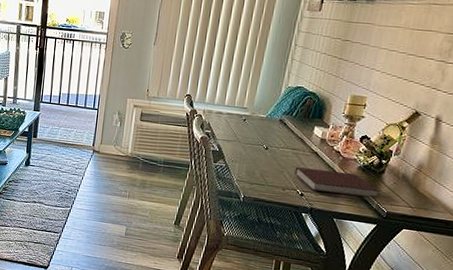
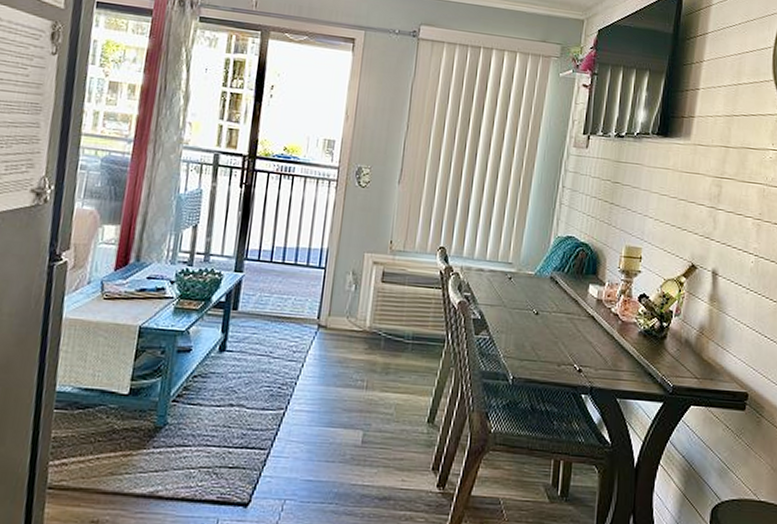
notebook: present [294,167,380,197] -> none [570,336,664,369]

